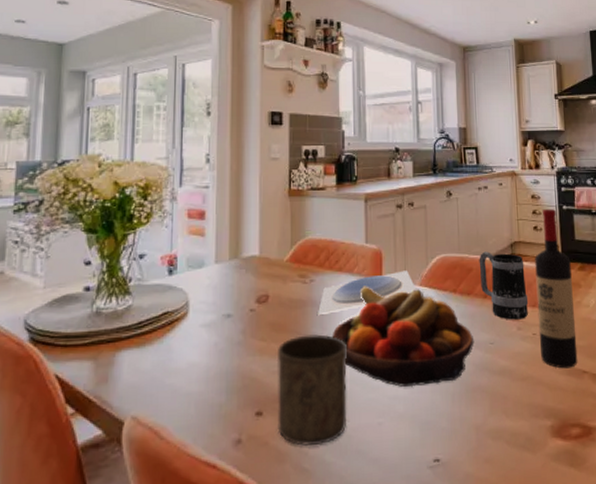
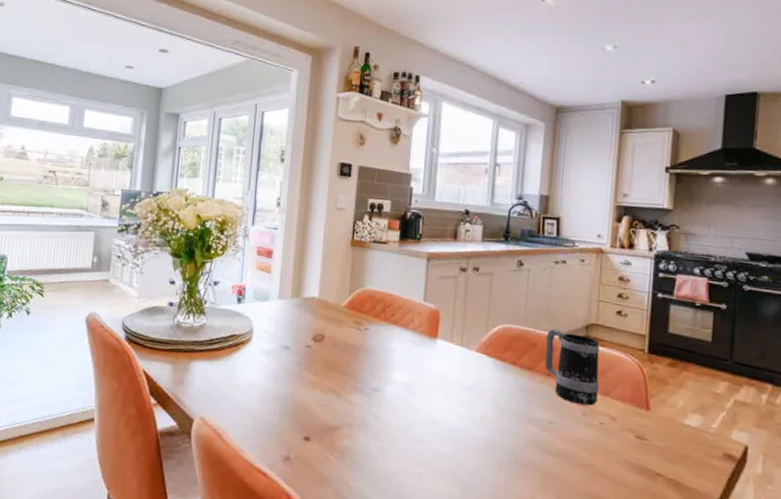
cup: present [277,334,347,446] -> none [323,377,395,480]
plate: present [318,270,417,316] -> none [369,333,473,363]
fruit bowl: present [332,286,475,387] -> none [381,342,531,452]
wine bottle: present [535,209,578,369] -> none [607,294,659,467]

